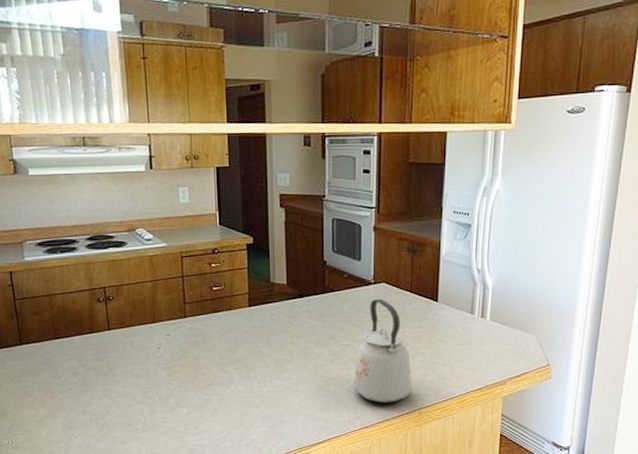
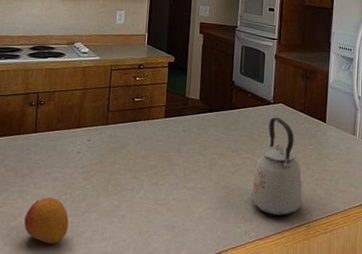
fruit: none [113,395,159,439] -> present [24,197,69,244]

